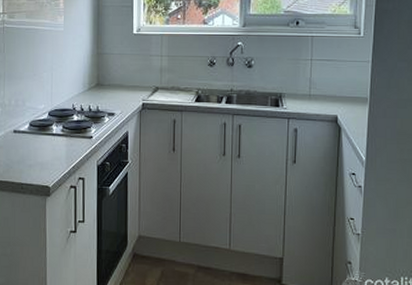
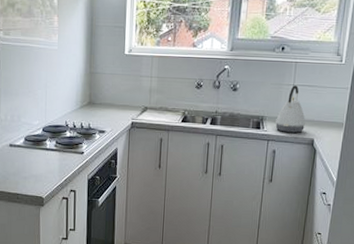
kettle: none [294,60,328,110] -> present [274,85,306,133]

